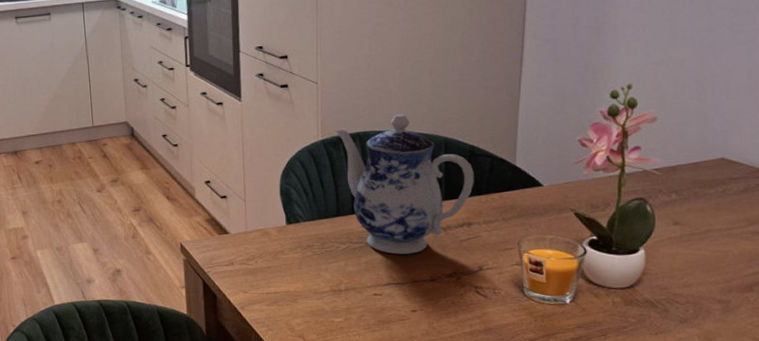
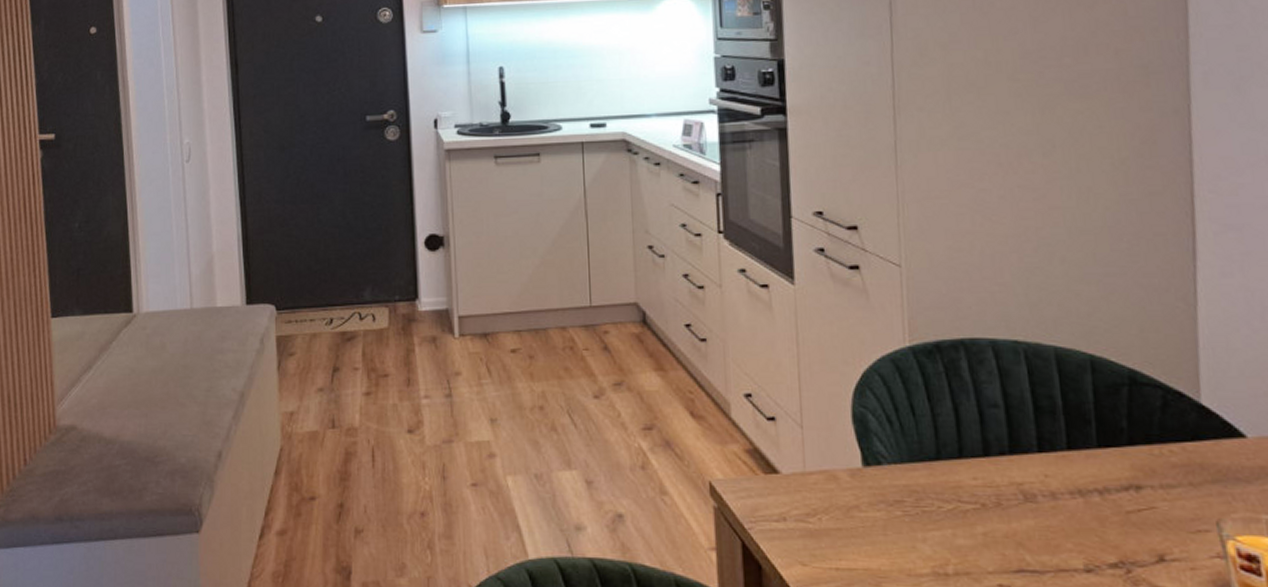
teapot: present [335,114,474,255] -> none [929,316,1140,527]

